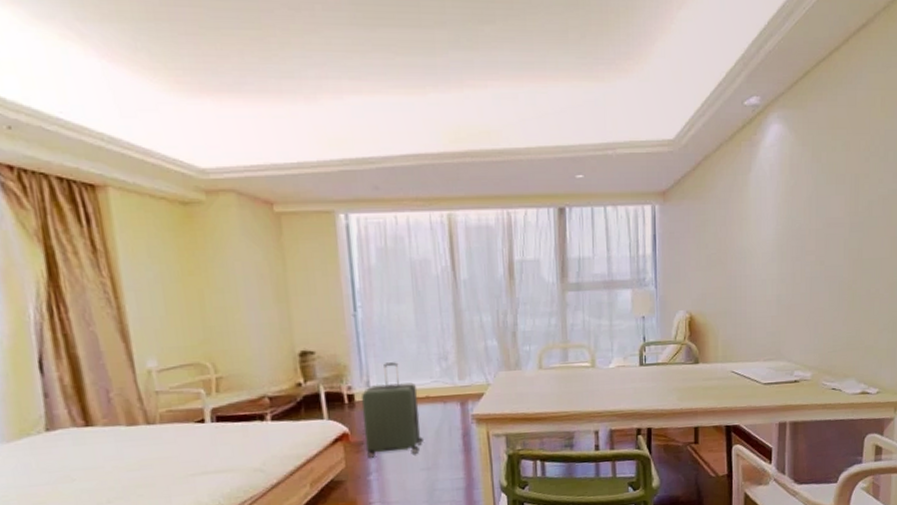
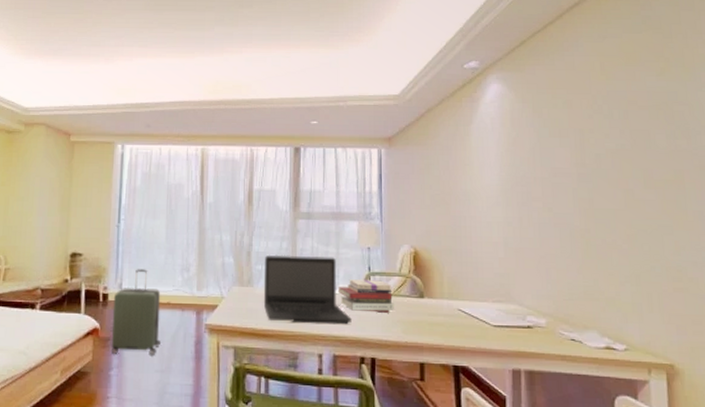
laptop: none [532,330,627,403] -> present [263,254,352,324]
books: none [612,350,669,384] -> present [337,279,394,313]

